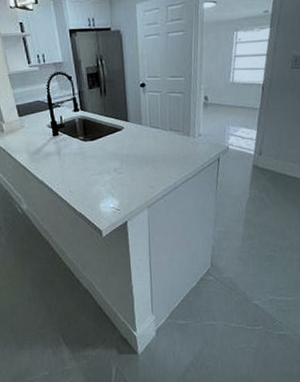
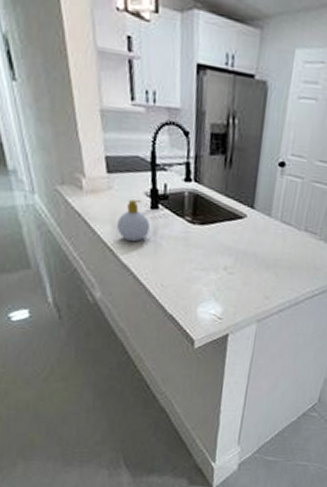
soap bottle: none [30,132,55,163] -> present [116,199,150,243]

